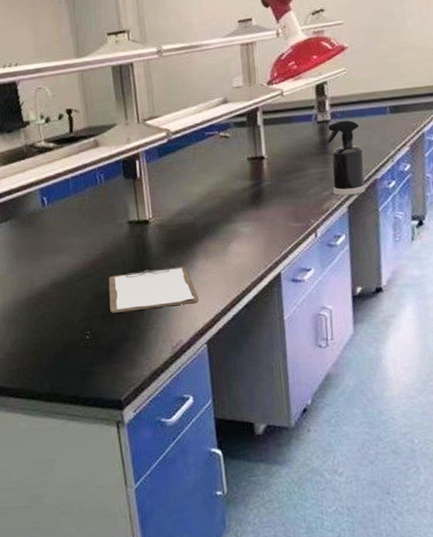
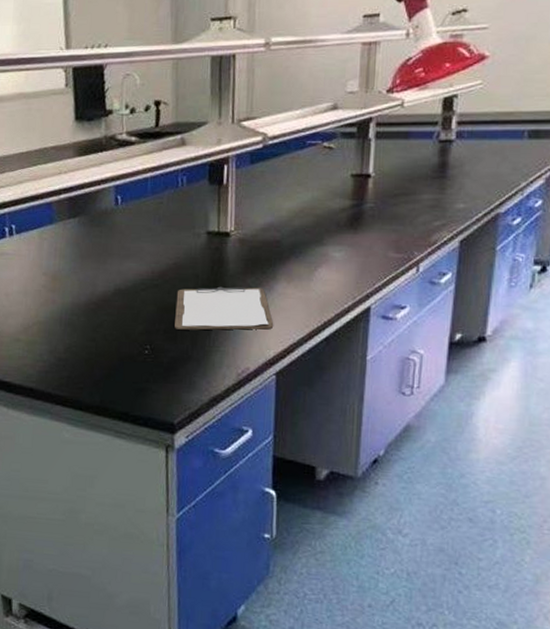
spray bottle: present [326,120,366,196] -> none [445,142,489,229]

